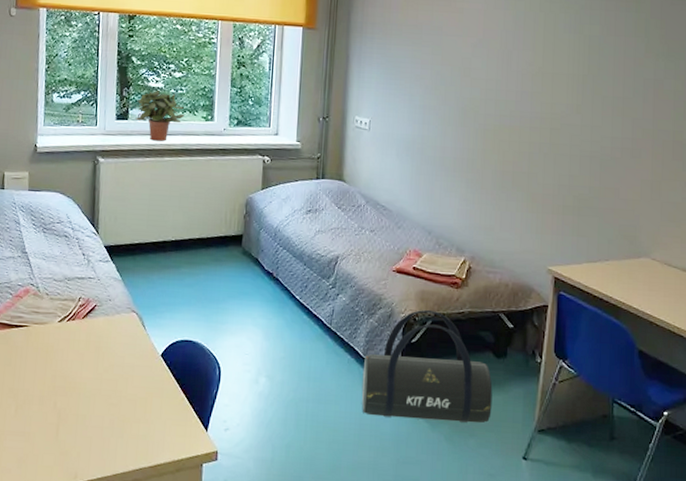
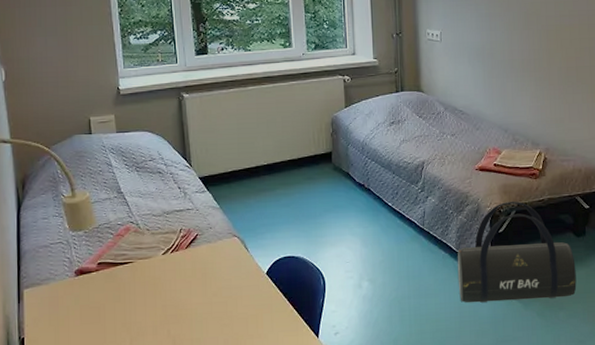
potted plant: present [135,91,185,142] -> none [214,23,263,73]

